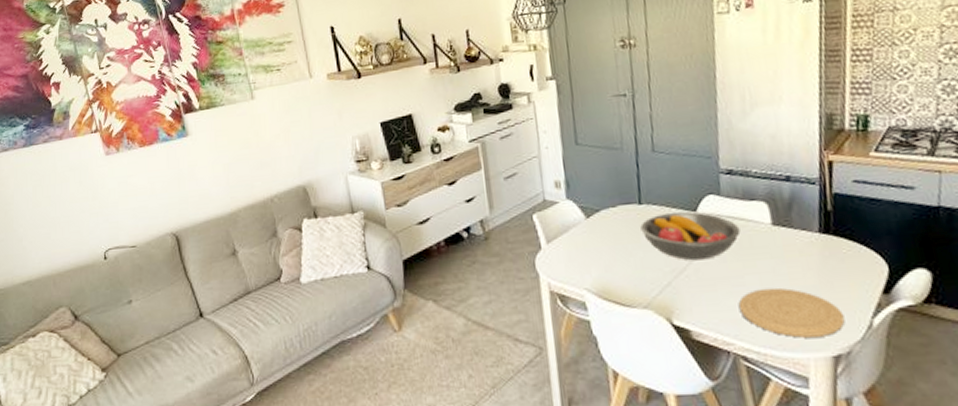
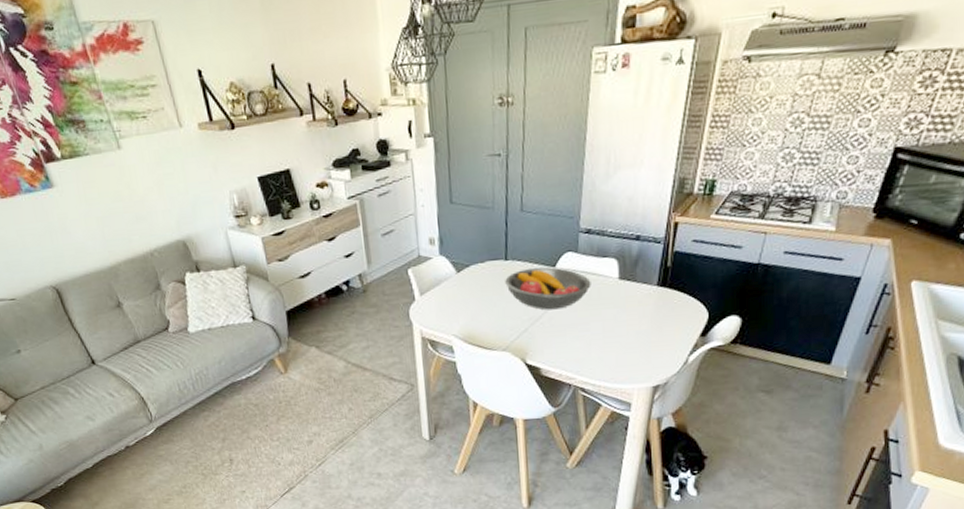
plate: present [738,287,845,338] -> none [582,332,667,373]

